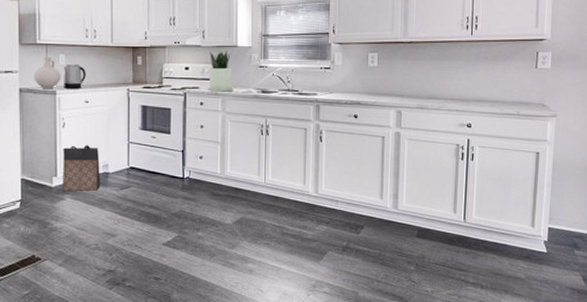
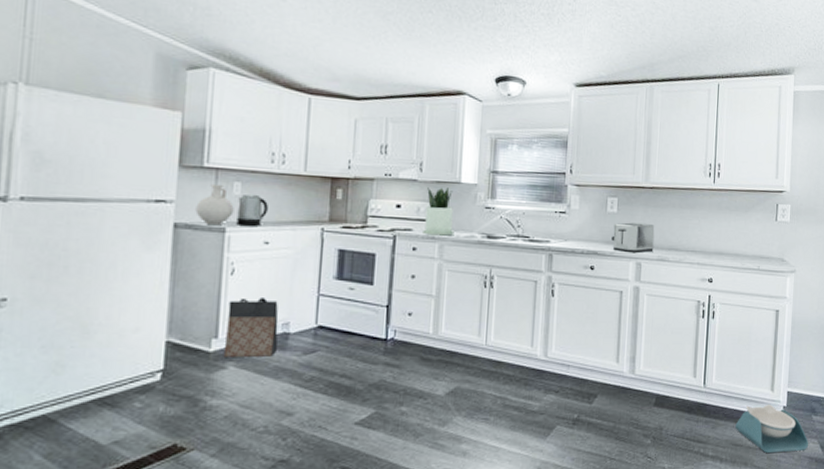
toaster: none [373,75,414,103] -> present [611,222,655,254]
pet bowl: none [495,239,570,282] -> present [735,404,808,453]

